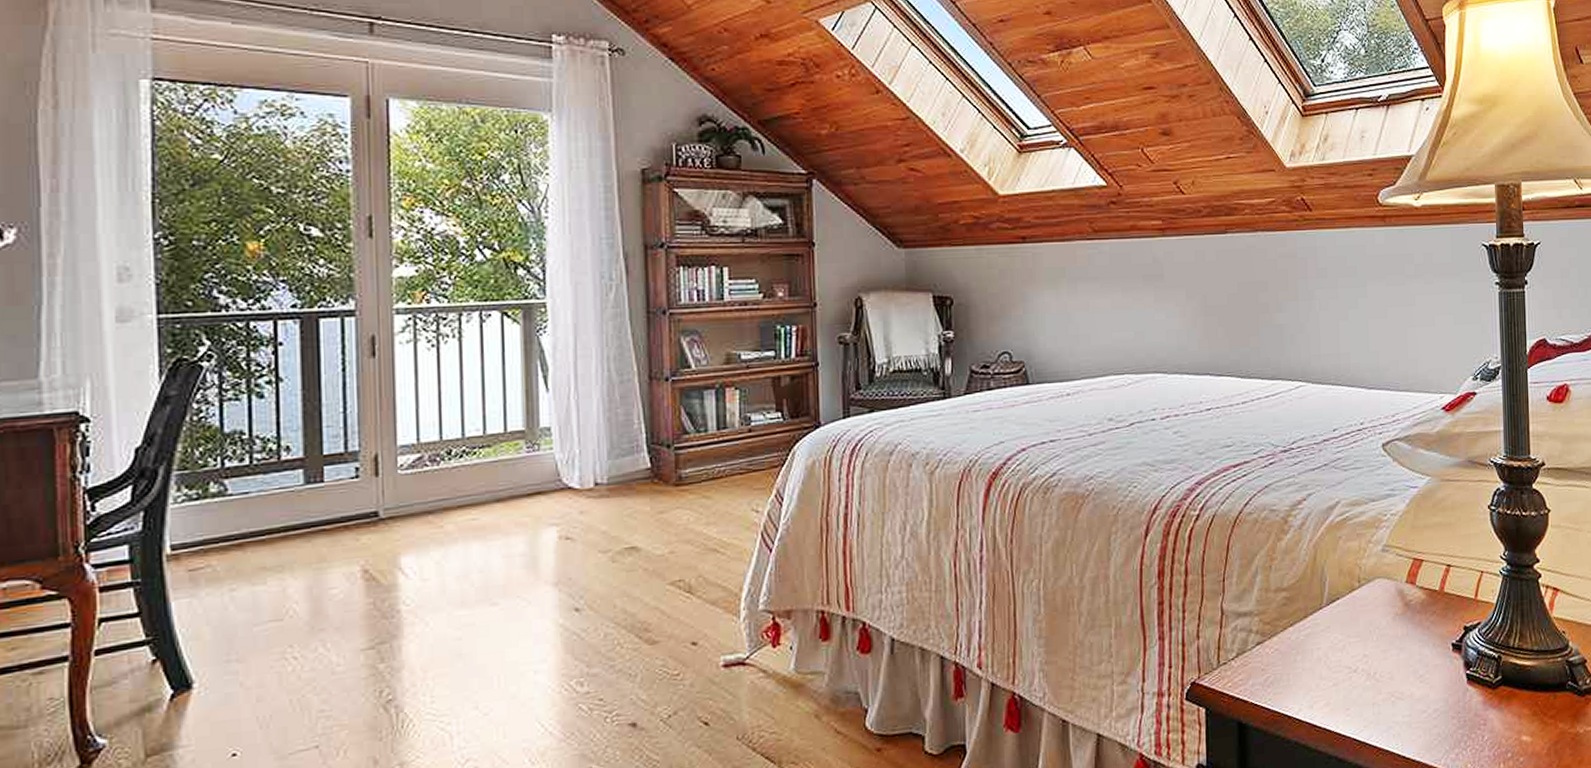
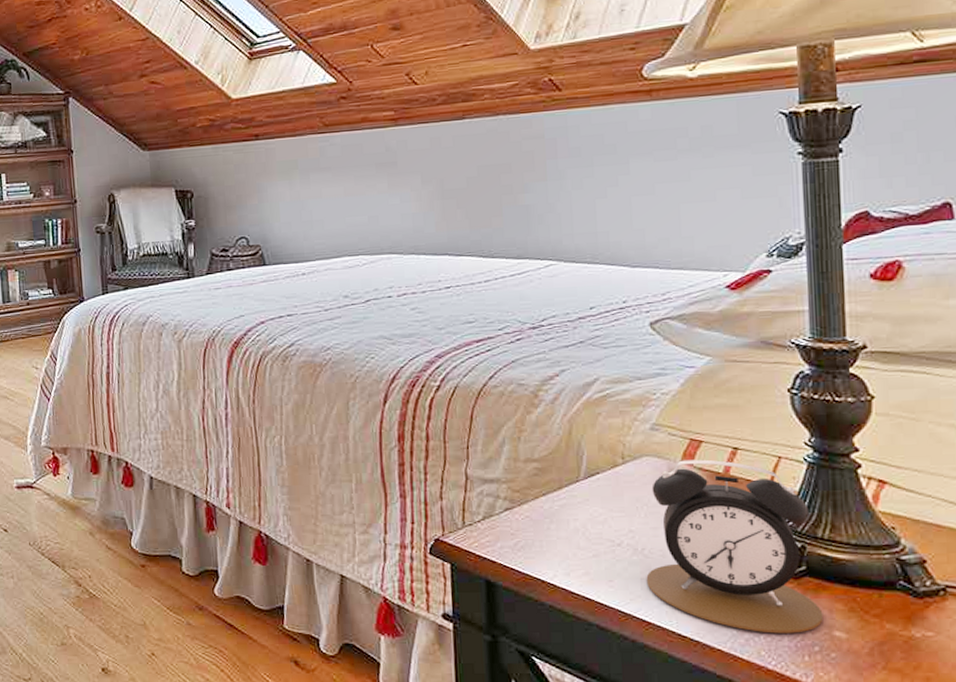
alarm clock: none [1377,578,1514,745] -> present [646,459,823,634]

